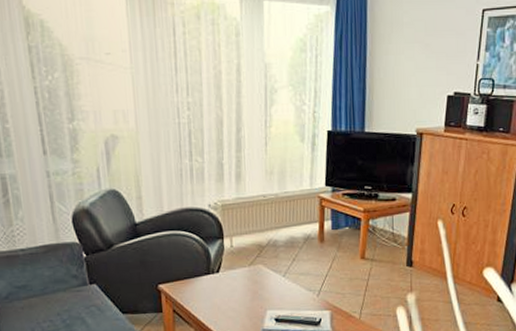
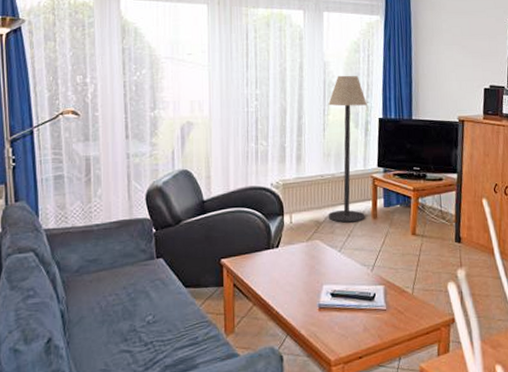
floor lamp: none [270,79,315,247] -> present [328,75,367,223]

